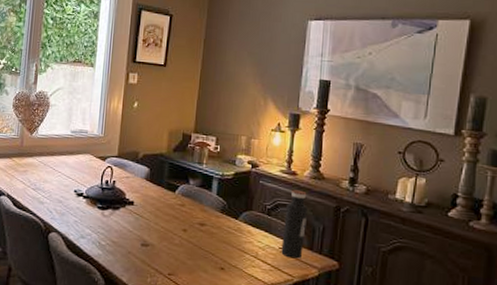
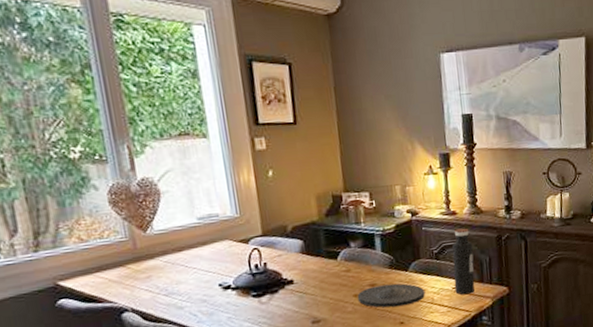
plate: none [185,225,250,253] -> present [357,283,425,308]

